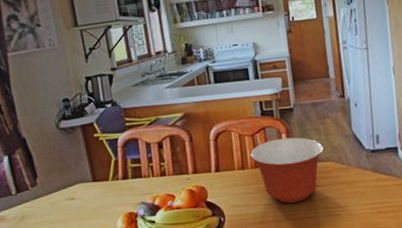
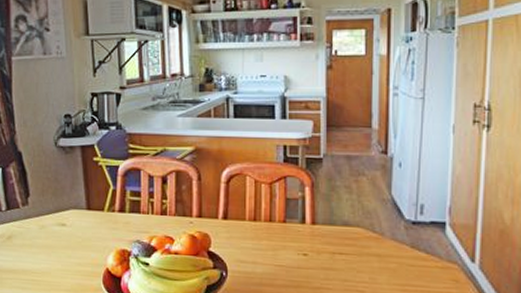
mixing bowl: present [250,137,324,203] -> none [265,192,353,269]

